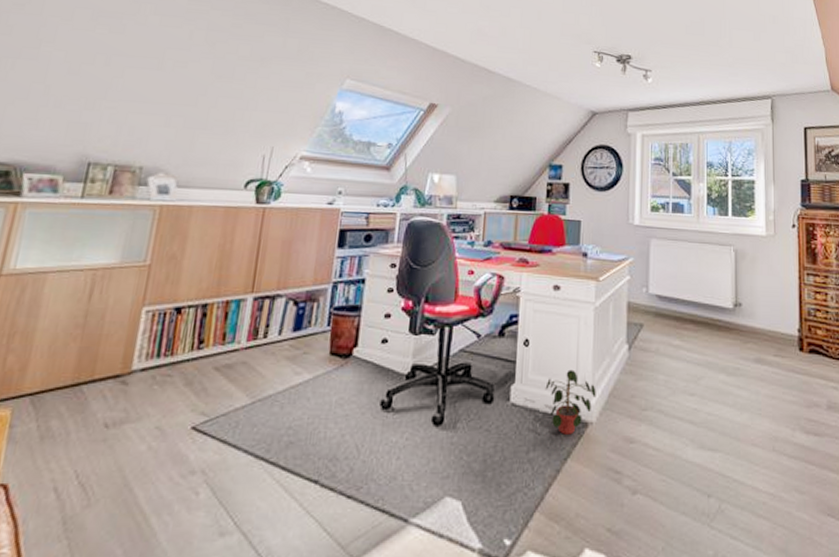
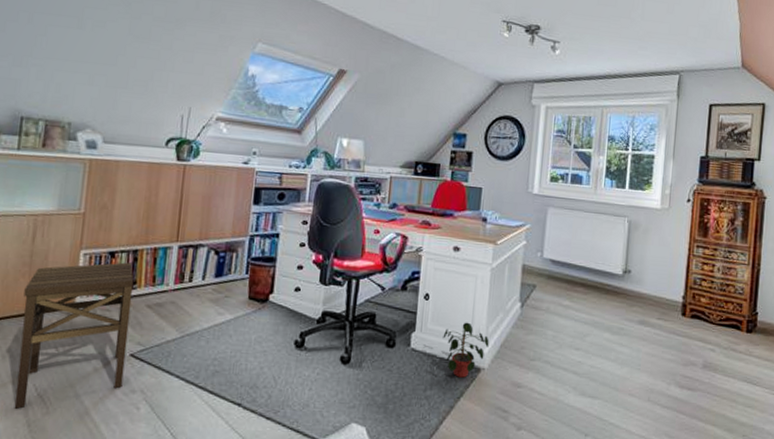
side table: none [48,319,201,502] -> present [14,262,134,409]

